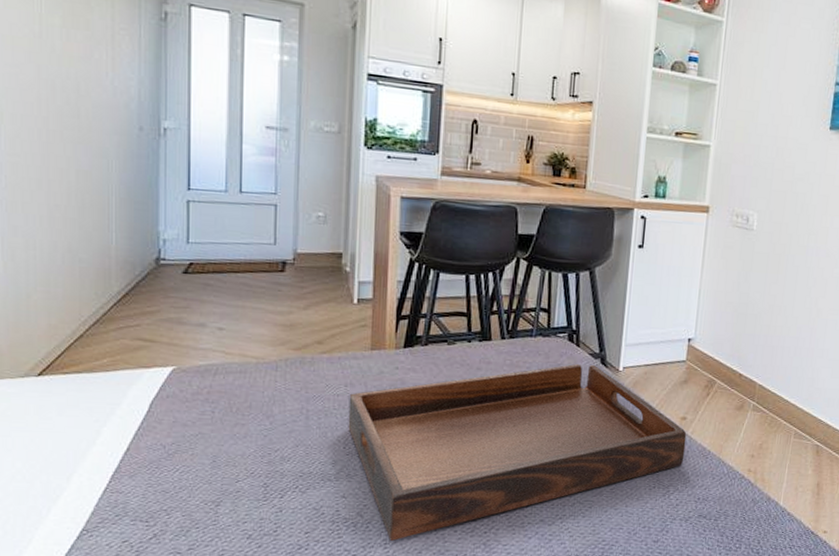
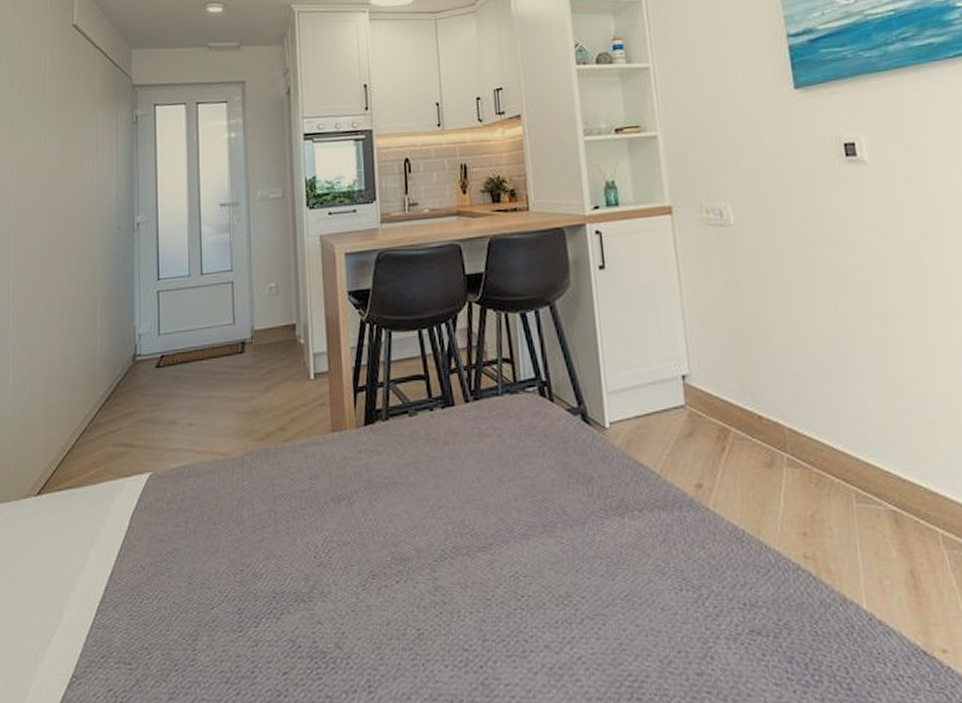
serving tray: present [348,364,687,541] -> none [315,424,712,682]

